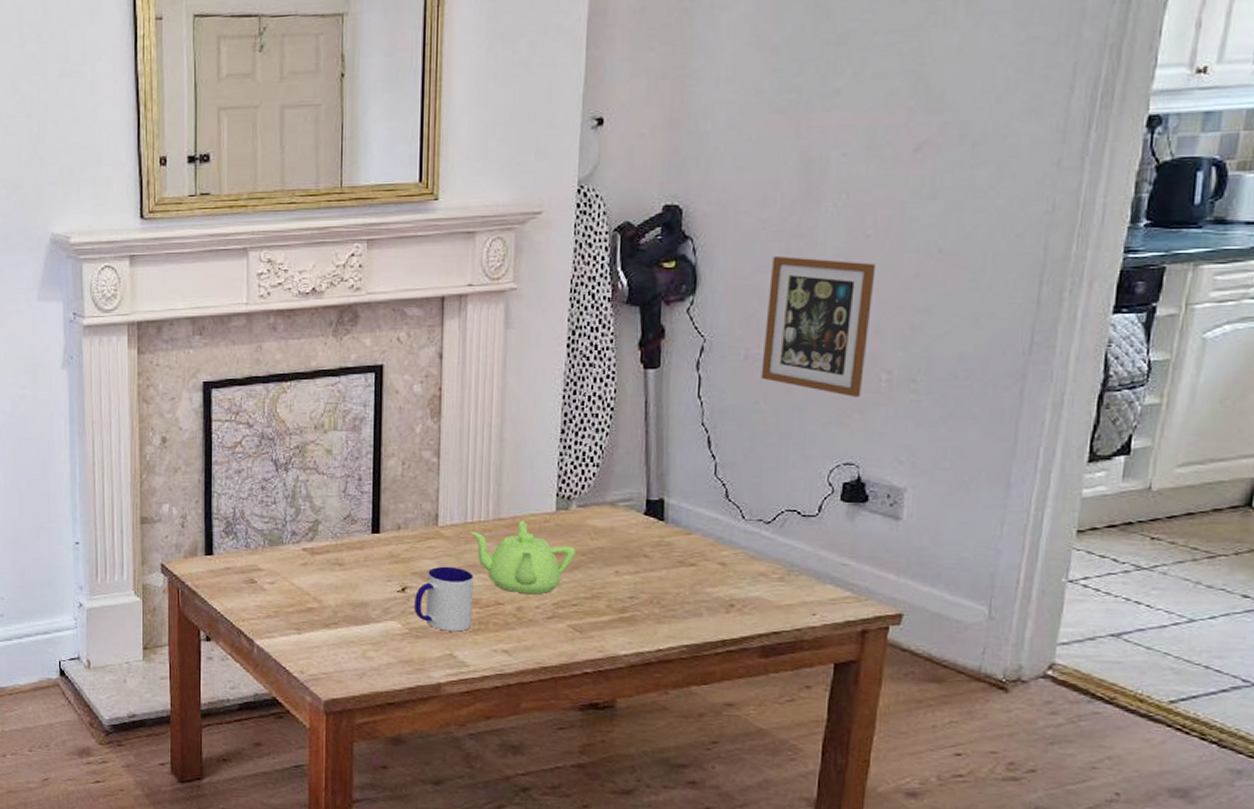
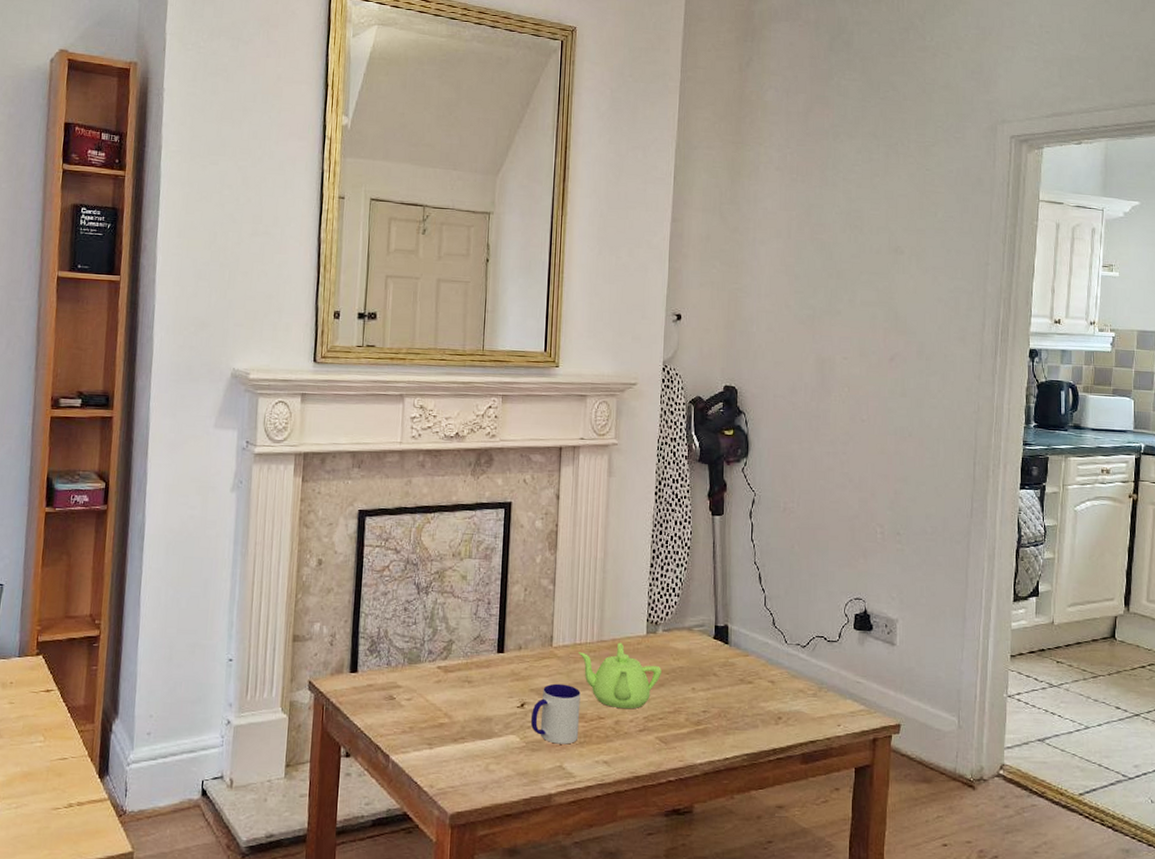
picture frame: present [761,256,876,398] -> none [795,431,870,546]

